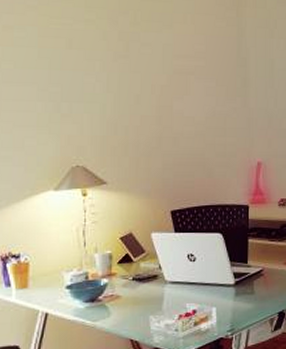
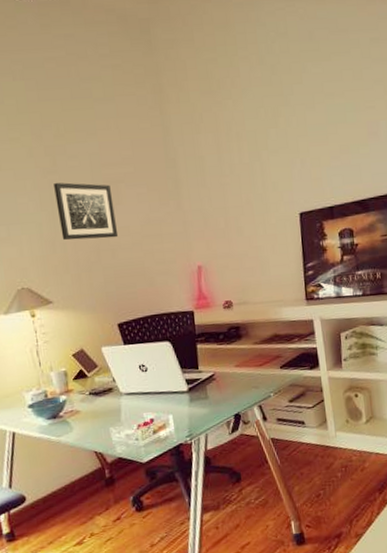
wall art: none [123,66,182,126] -> present [54,182,119,241]

